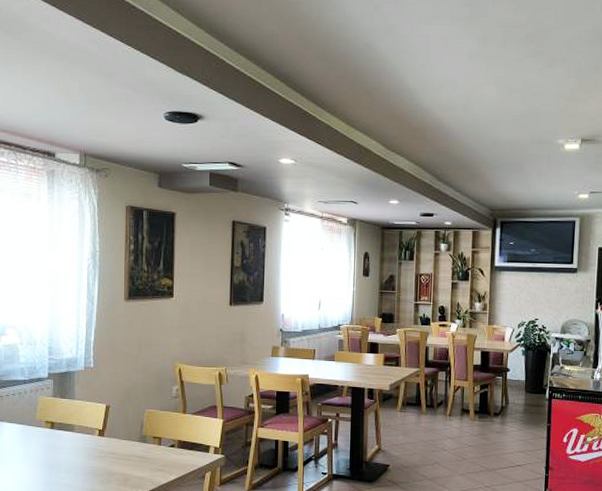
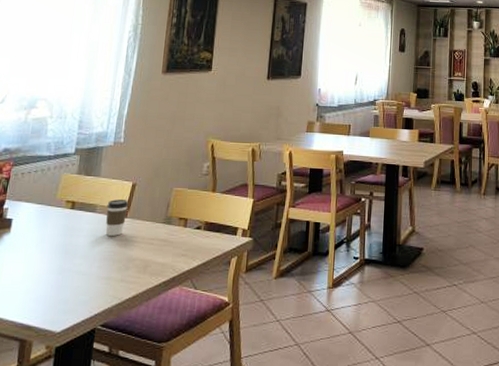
coffee cup: none [84,420,104,453] -> present [105,199,129,236]

